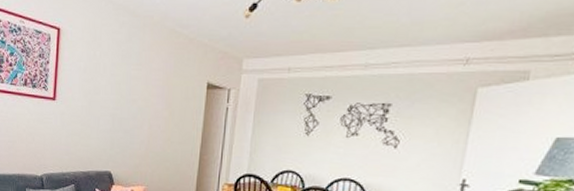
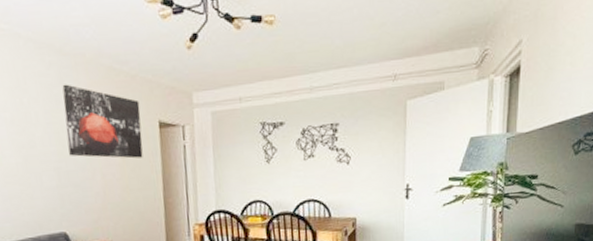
wall art: none [125,42,193,115] -> present [62,84,143,159]

